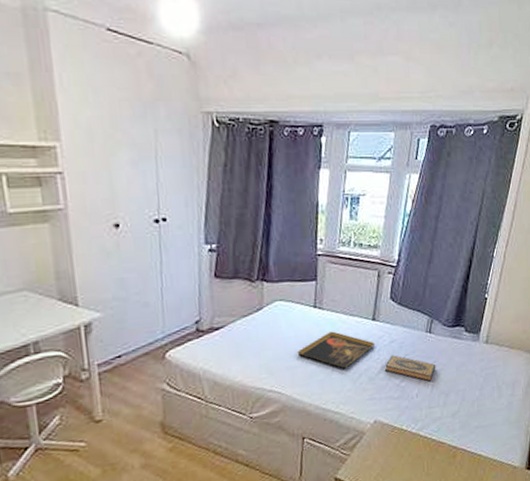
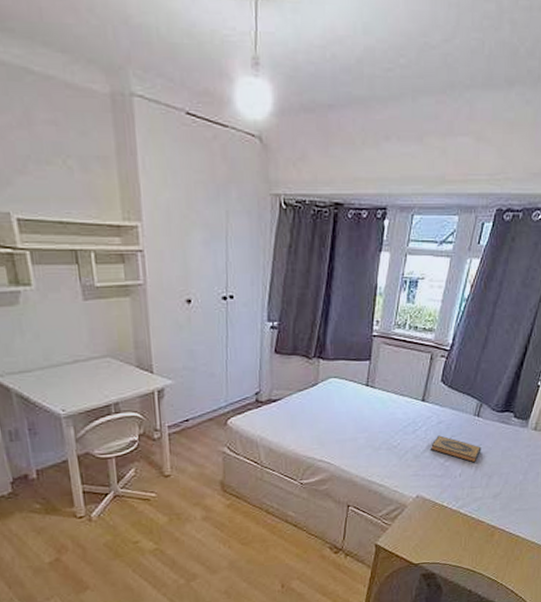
decorative tray: present [297,331,376,370] -> none [348,409,423,447]

